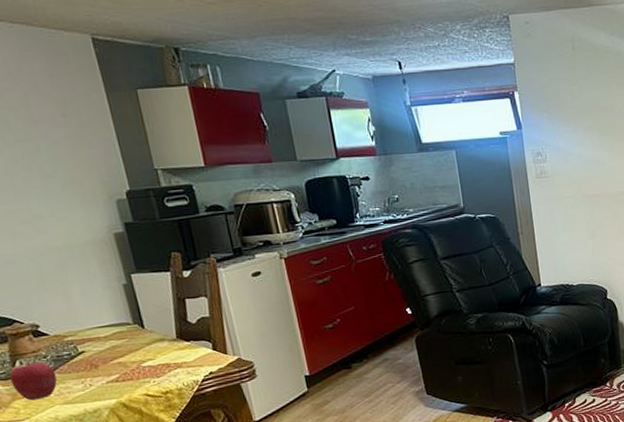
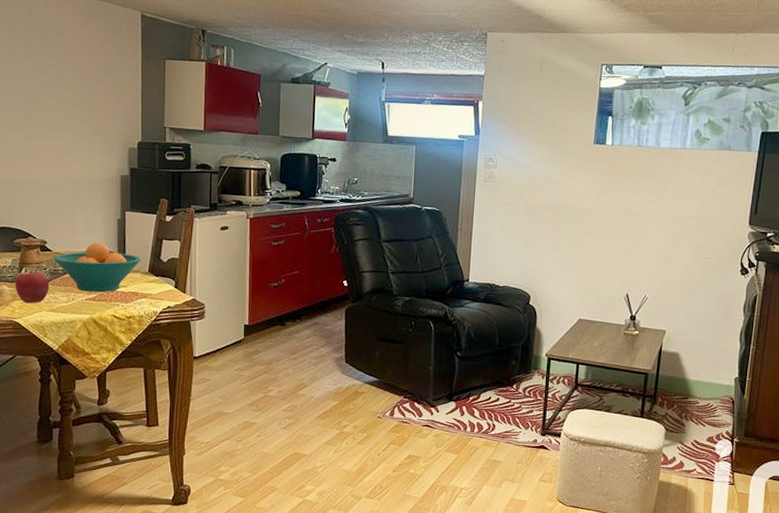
fruit bowl: none [53,315,165,374] -> present [54,242,141,293]

